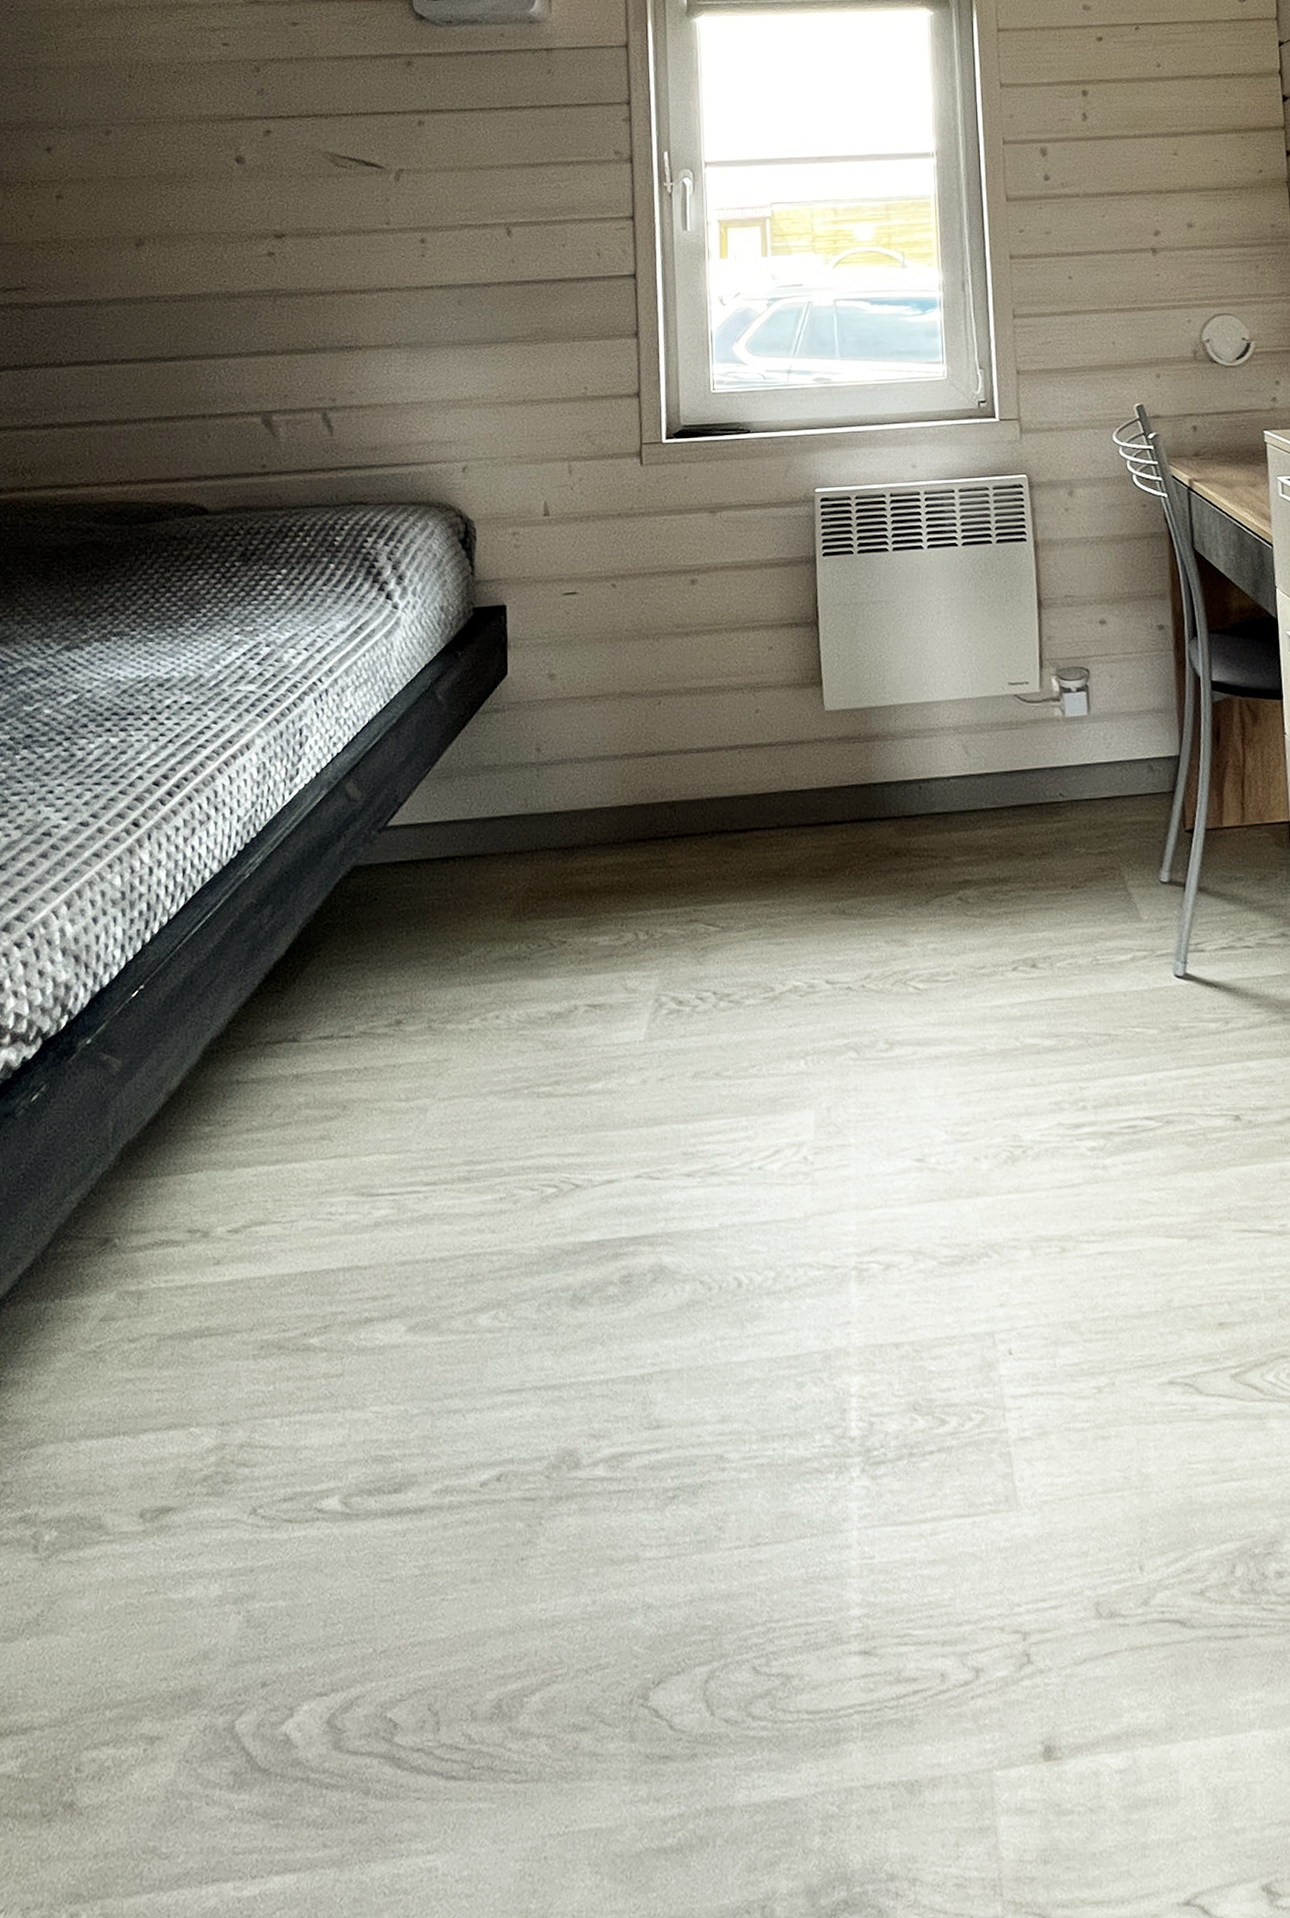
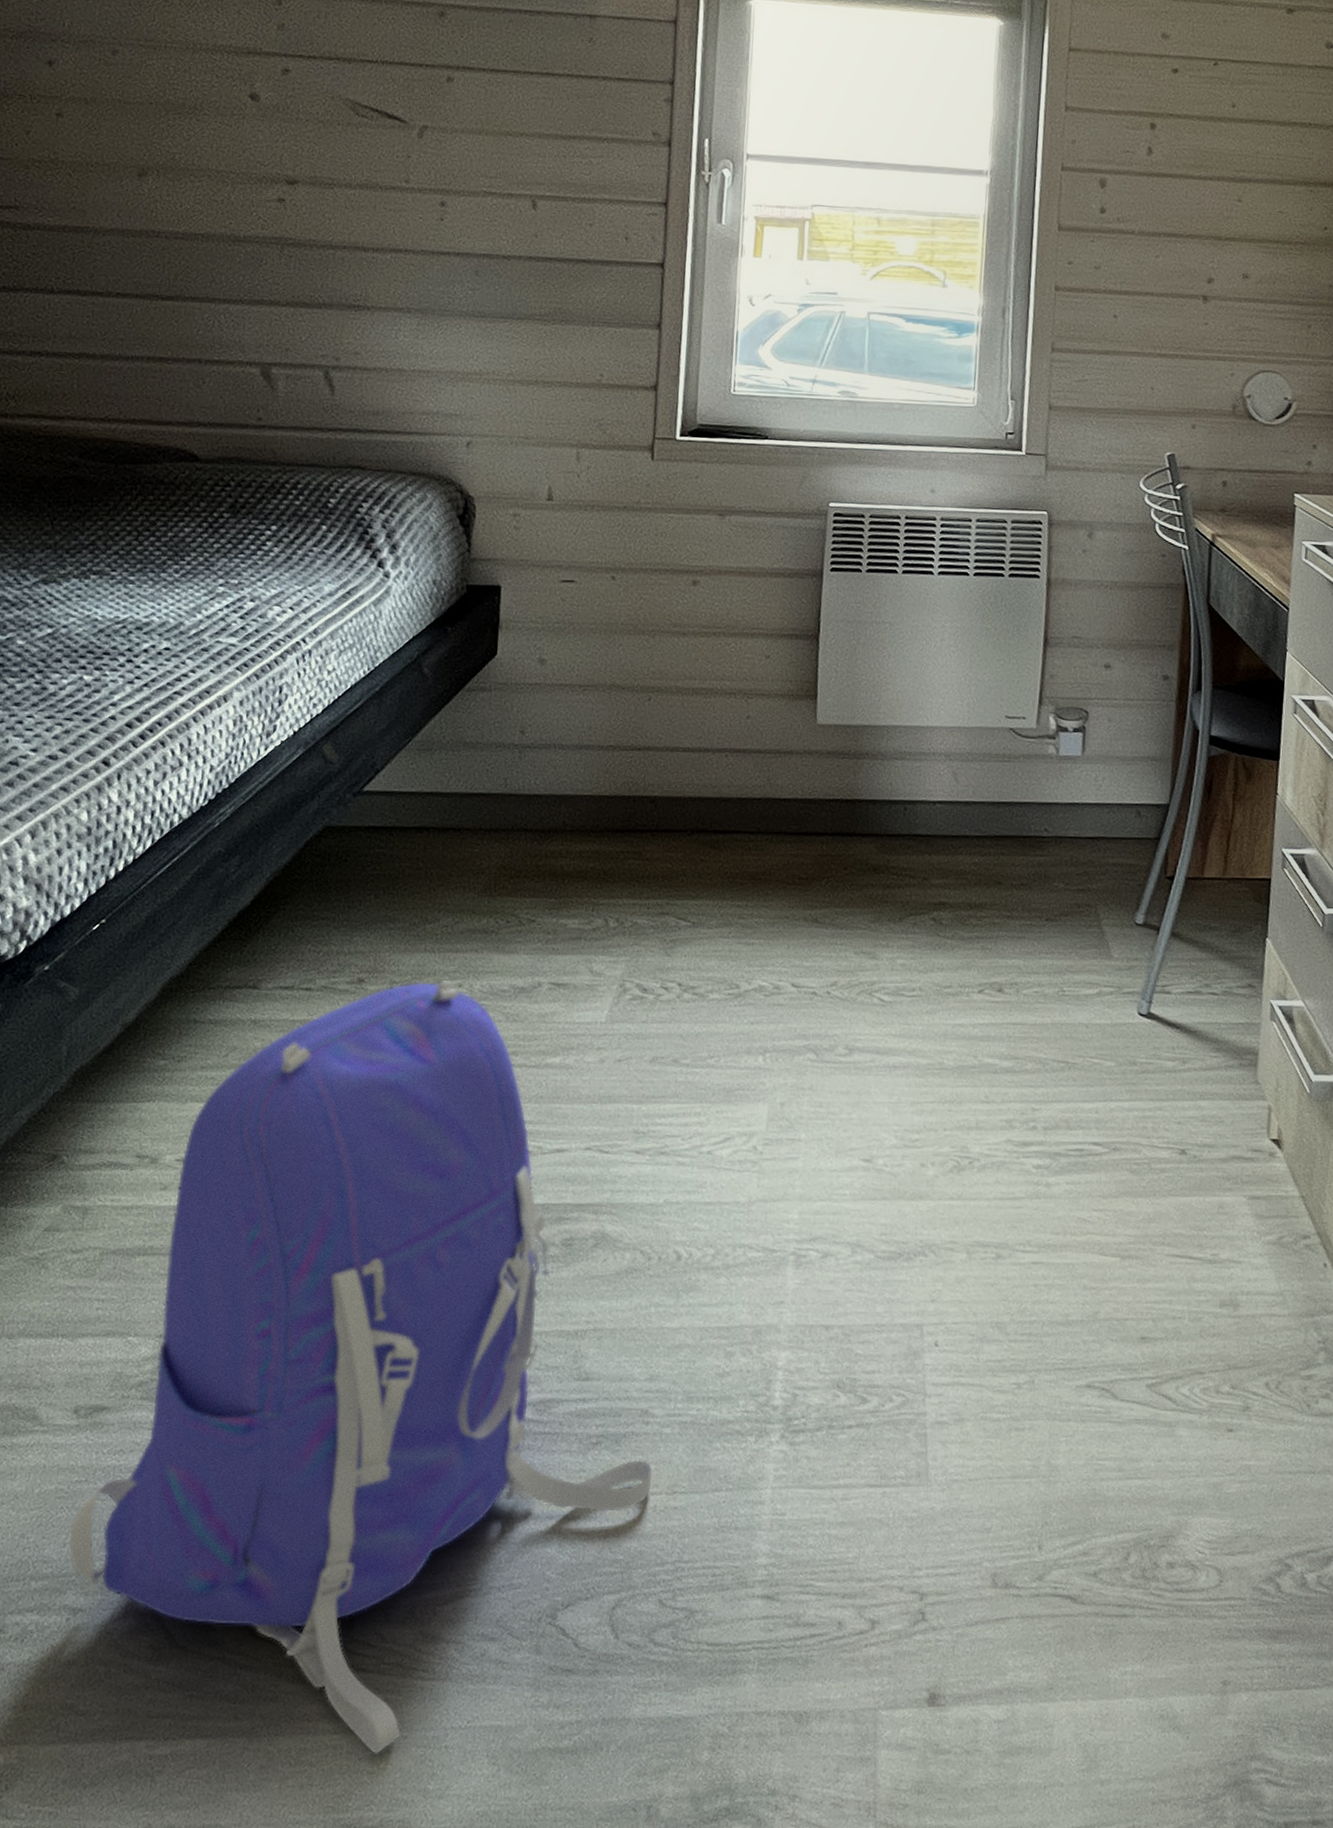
backpack: none [141,1013,734,1875] -> present [68,980,653,1755]

